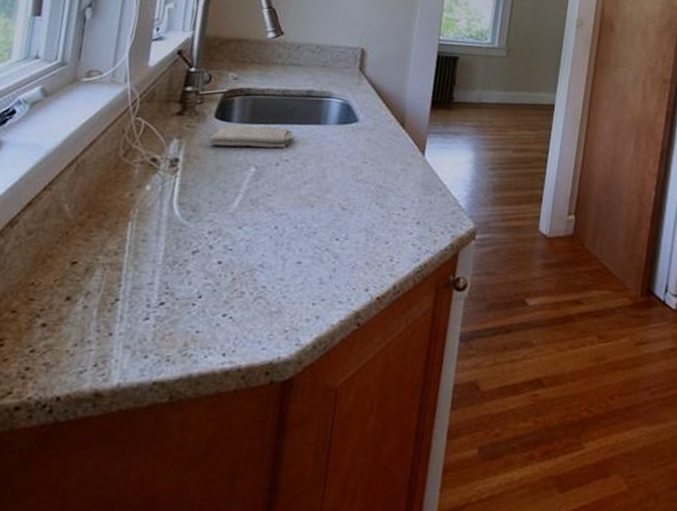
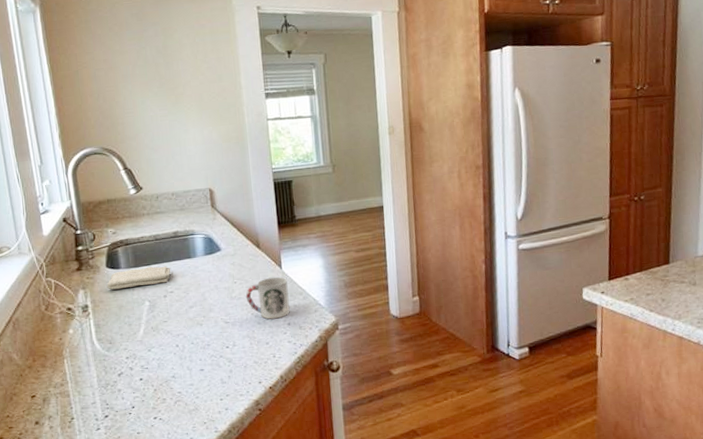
cup: none [374,163,428,215] -> present [245,277,290,320]

